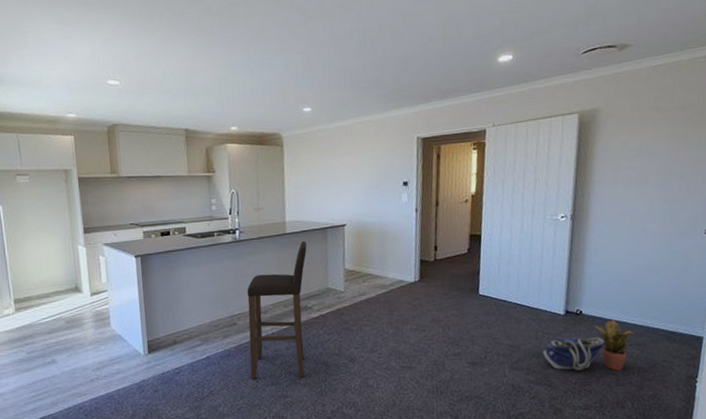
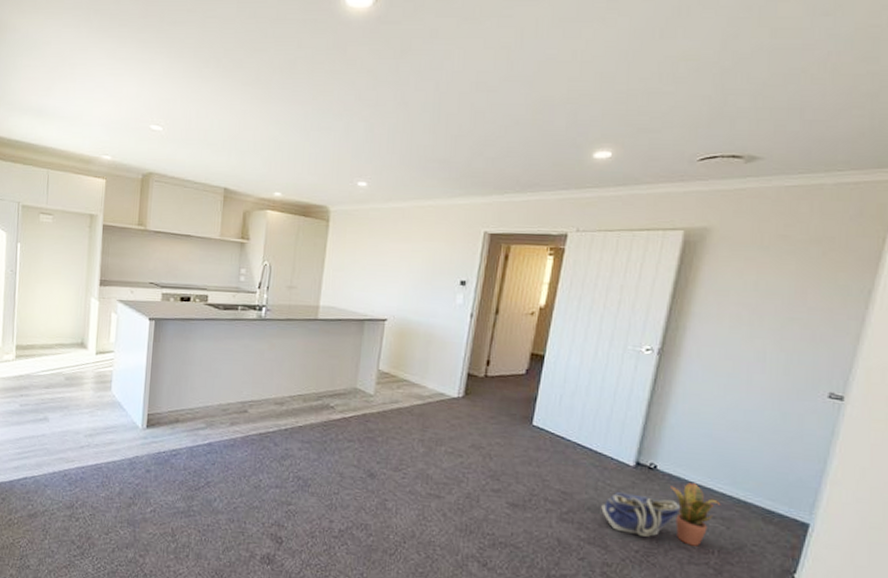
bar stool: present [247,241,307,379] -> none [254,331,339,486]

